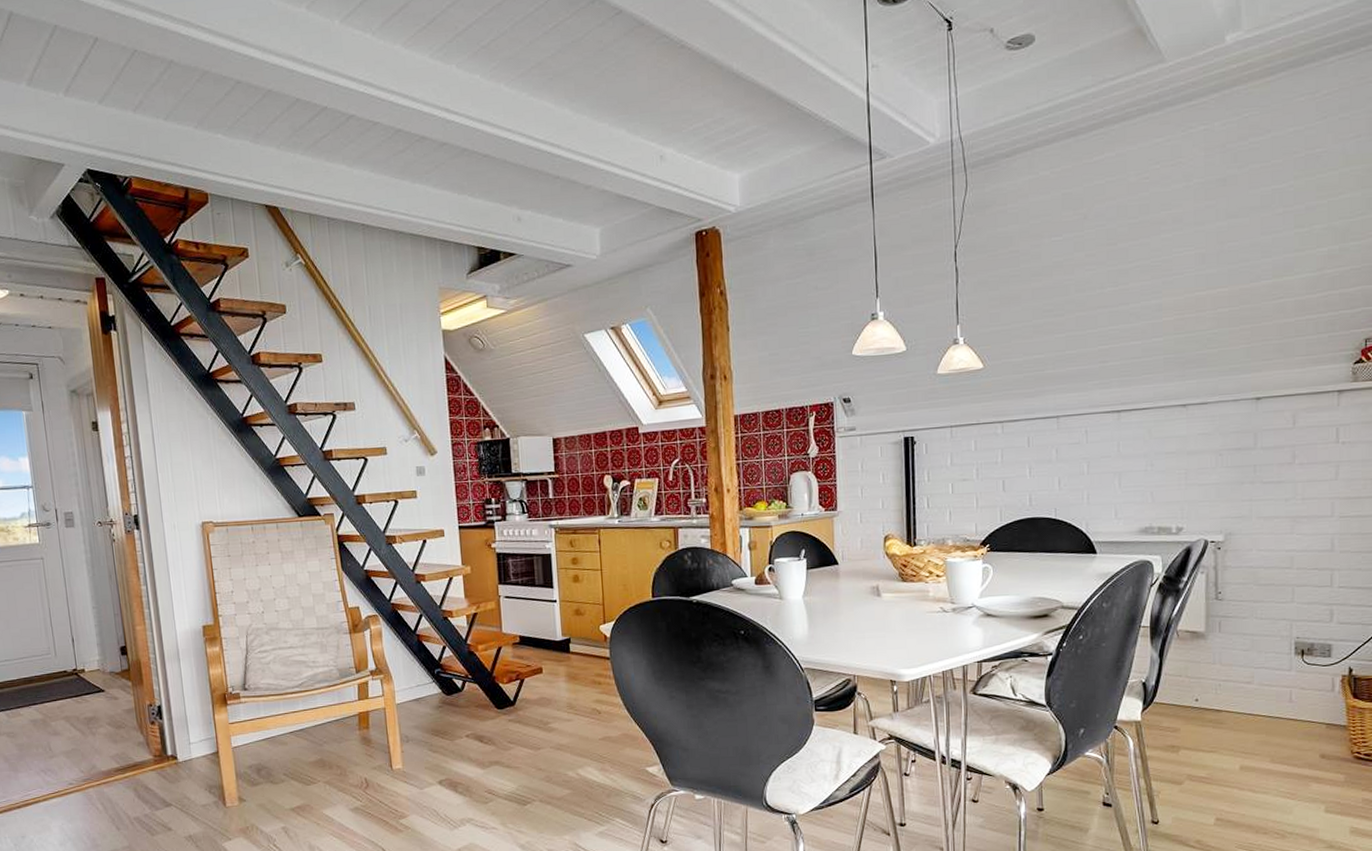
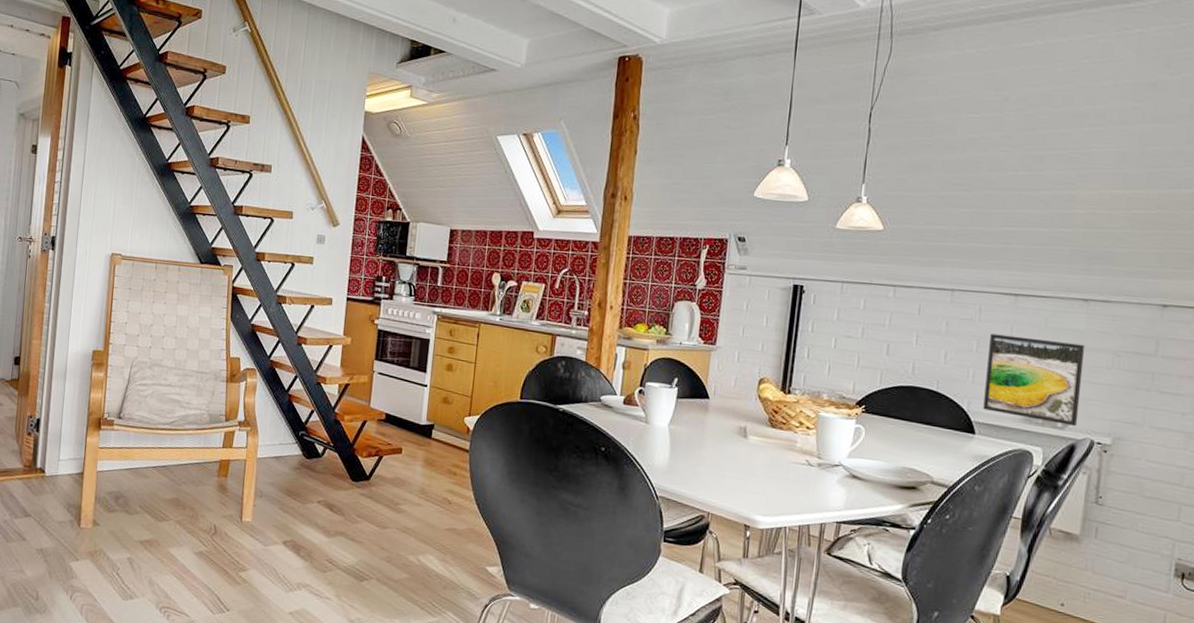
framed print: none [1099,449,1191,530] -> present [983,333,1085,427]

